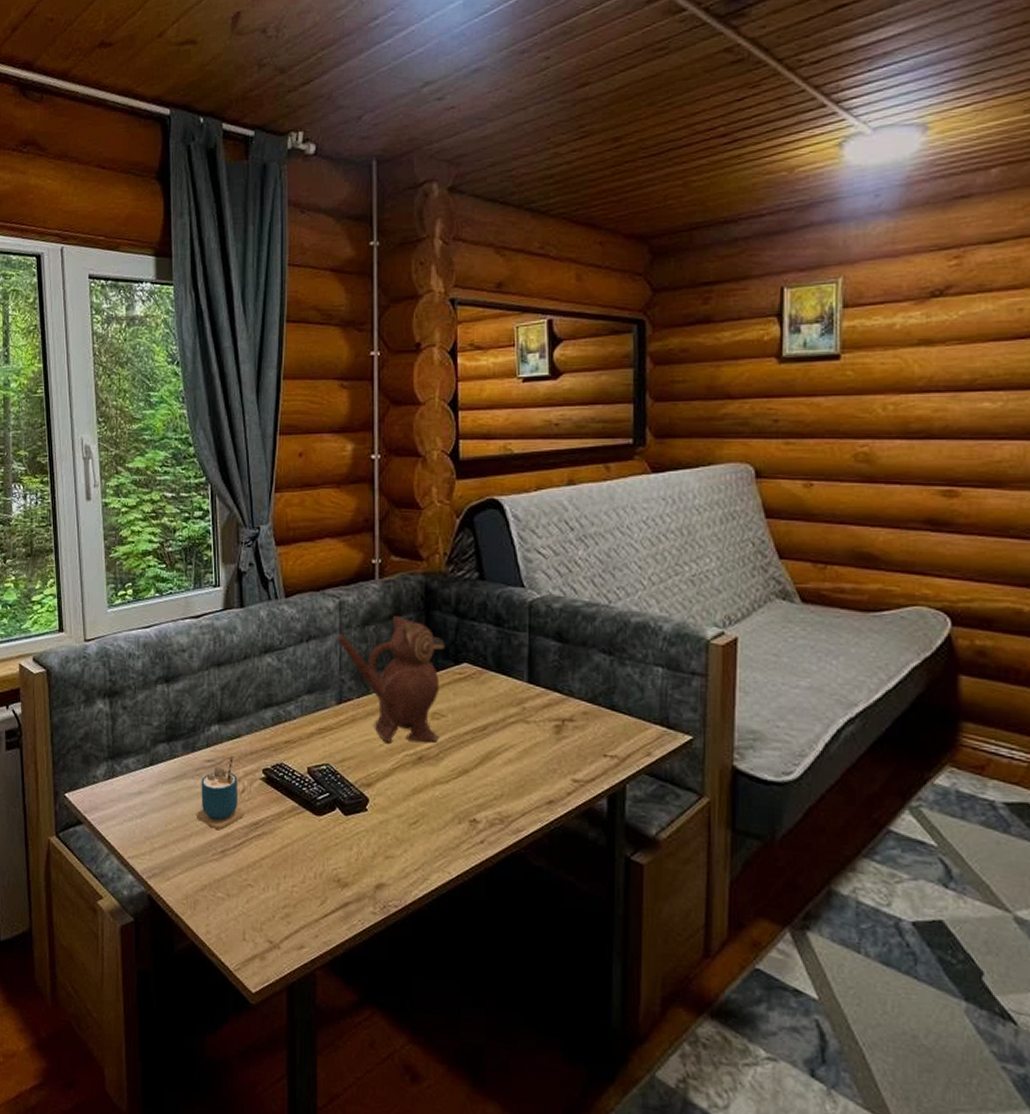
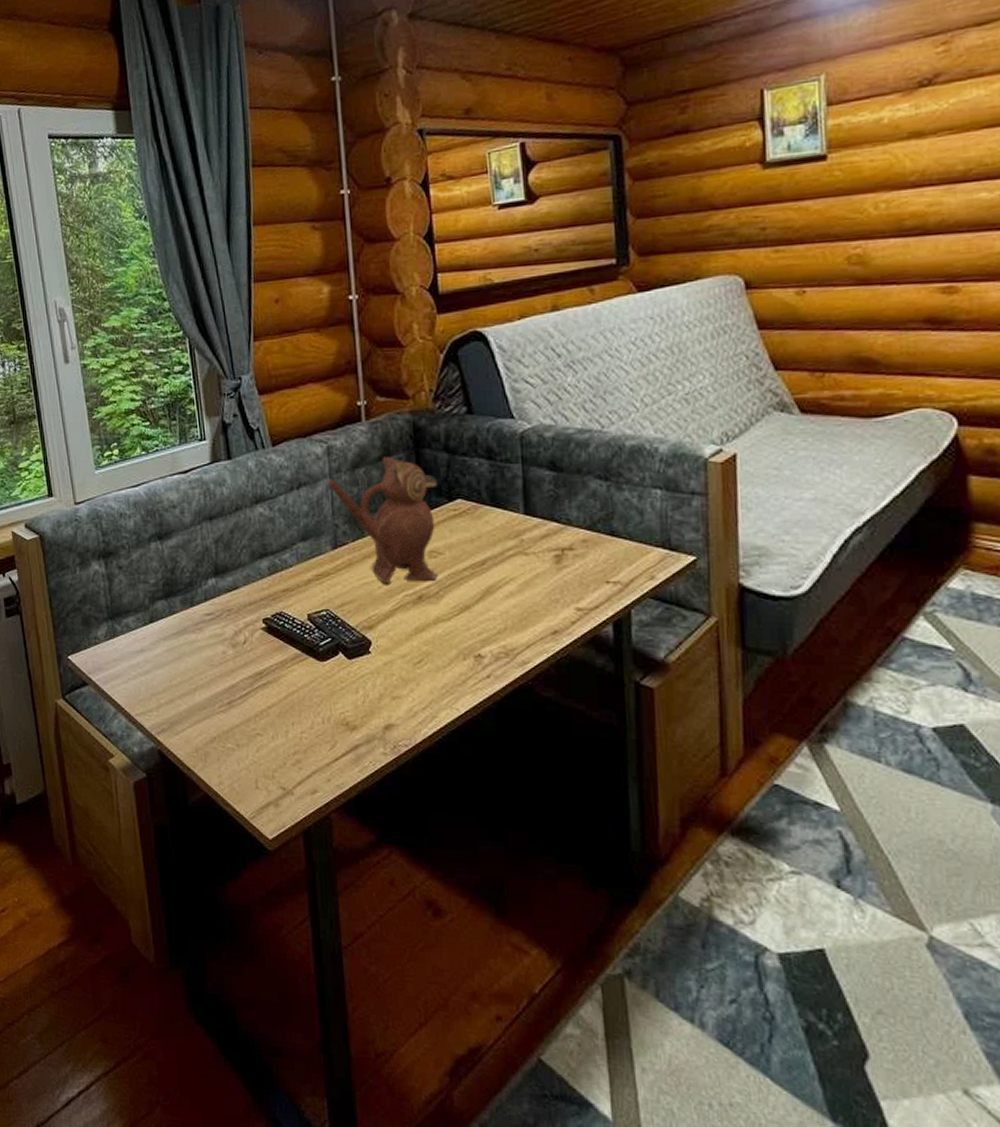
cup: present [195,756,244,829] -> none [199,608,248,681]

